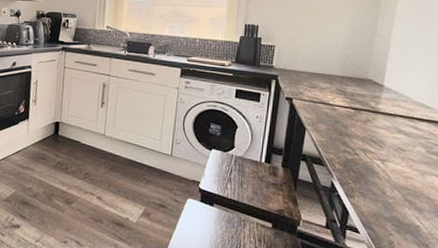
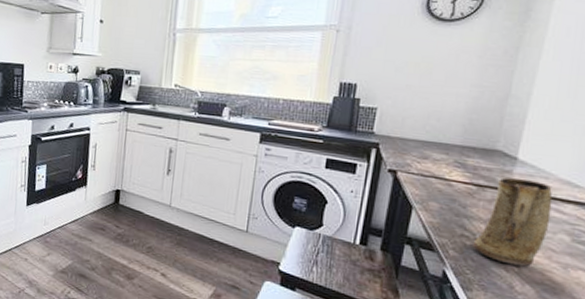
mug: none [353,102,411,175] -> present [472,177,553,267]

